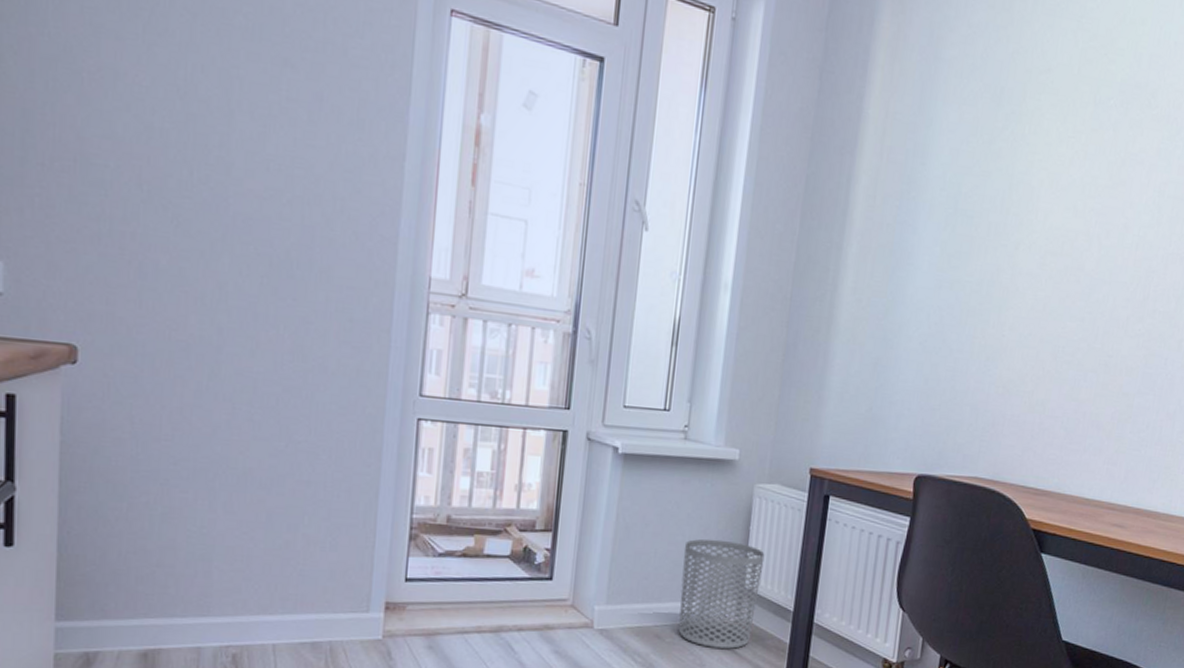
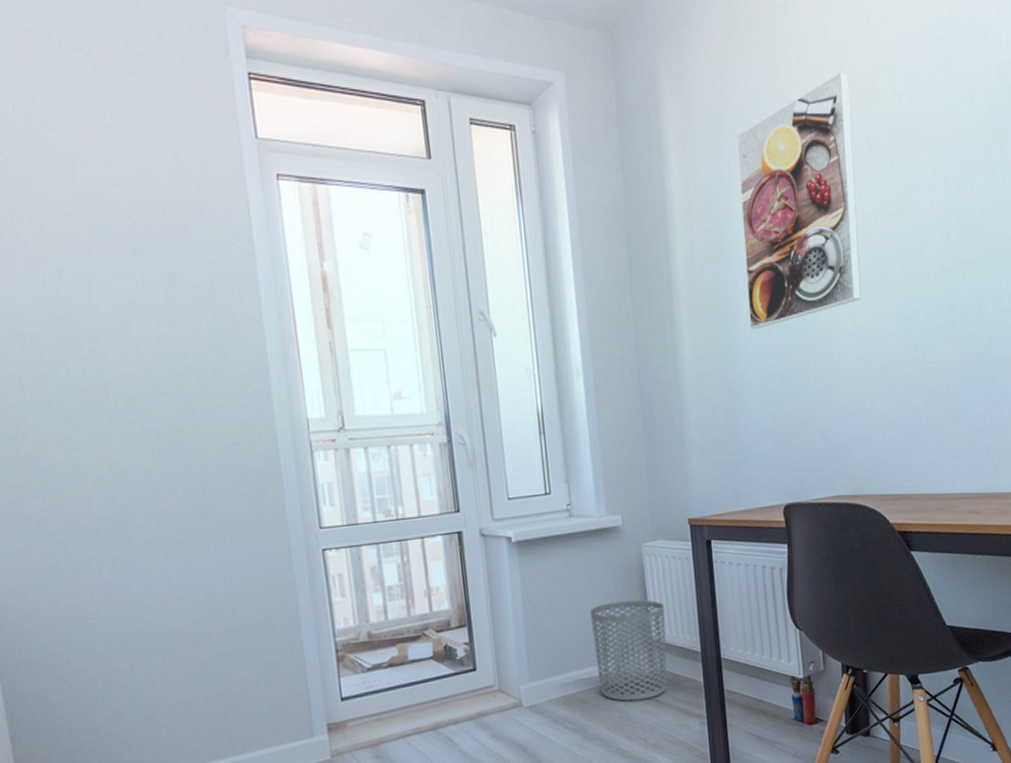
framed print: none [920,19,1089,281] -> present [736,72,862,330]

